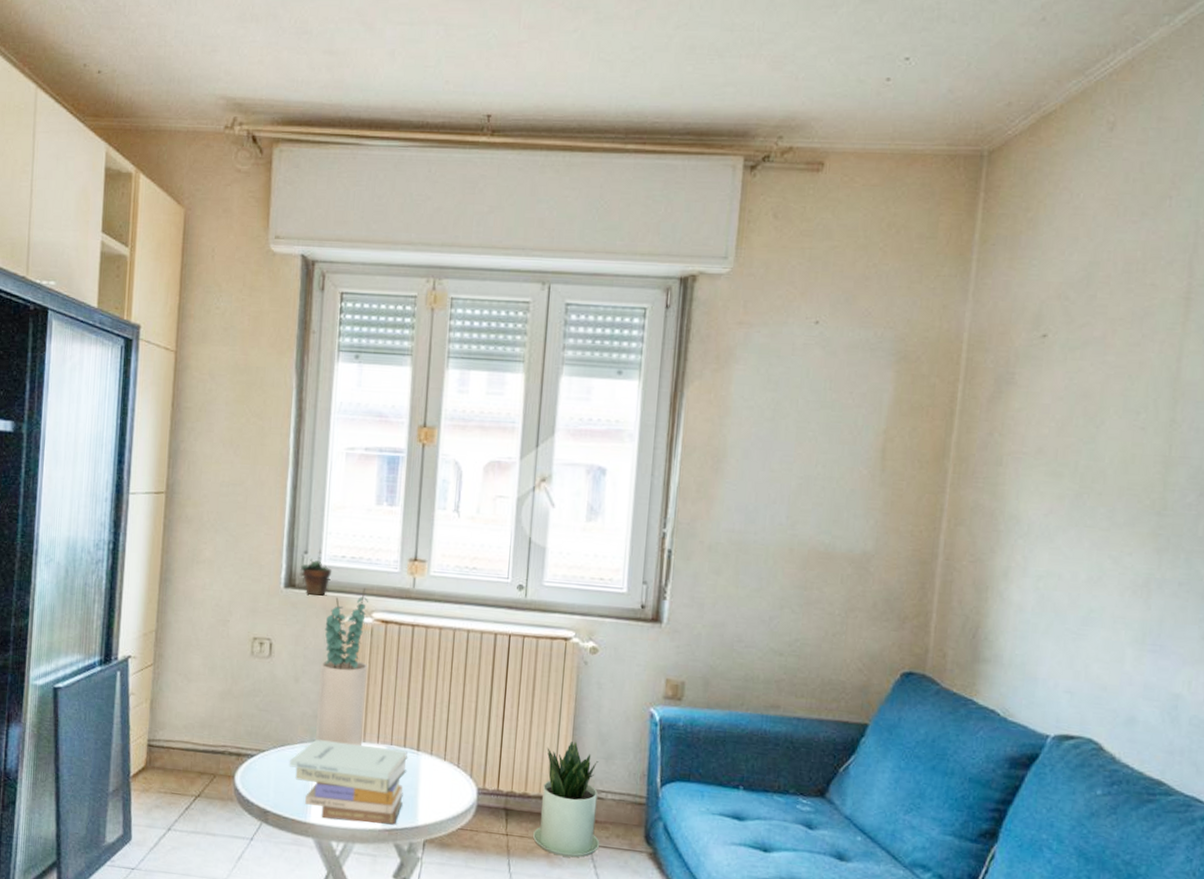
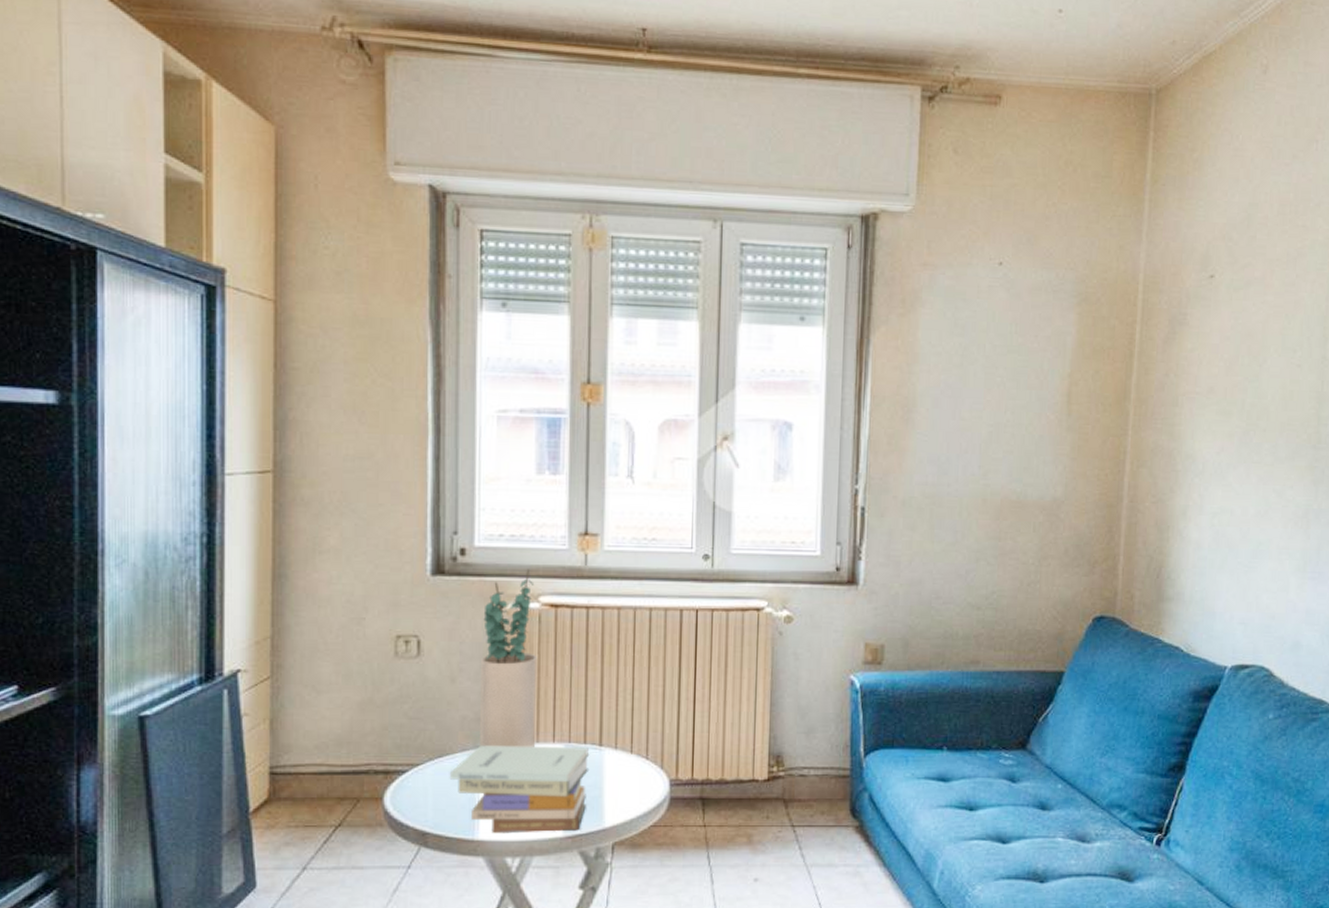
succulent plant: present [301,548,332,597] -> none [451,527,489,583]
planter: present [532,742,600,858] -> none [732,719,804,841]

